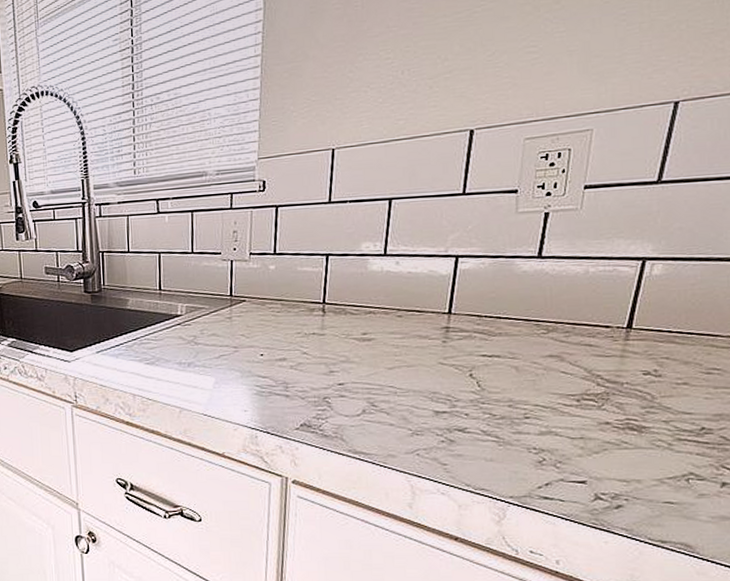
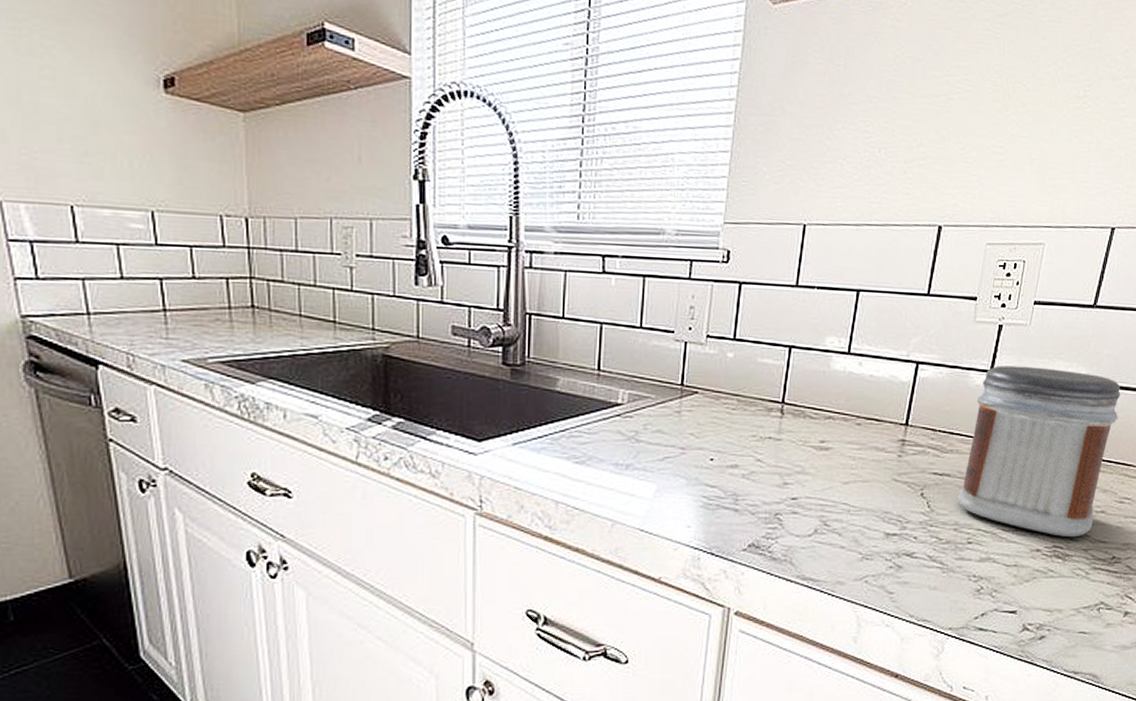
jar: none [511,248,700,410] -> present [958,365,1121,538]

